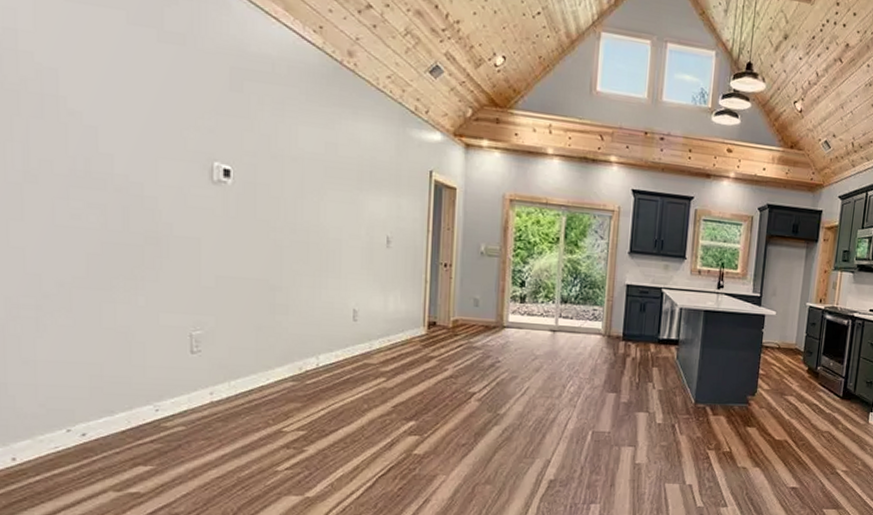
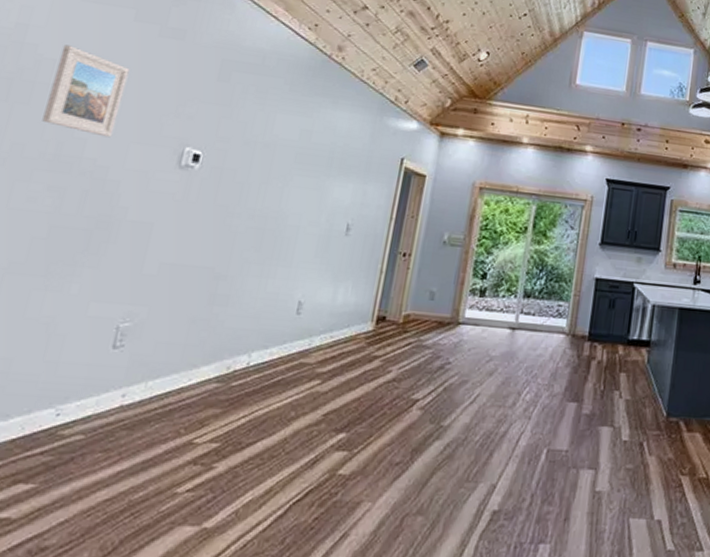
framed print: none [60,52,138,153] -> present [42,45,130,138]

